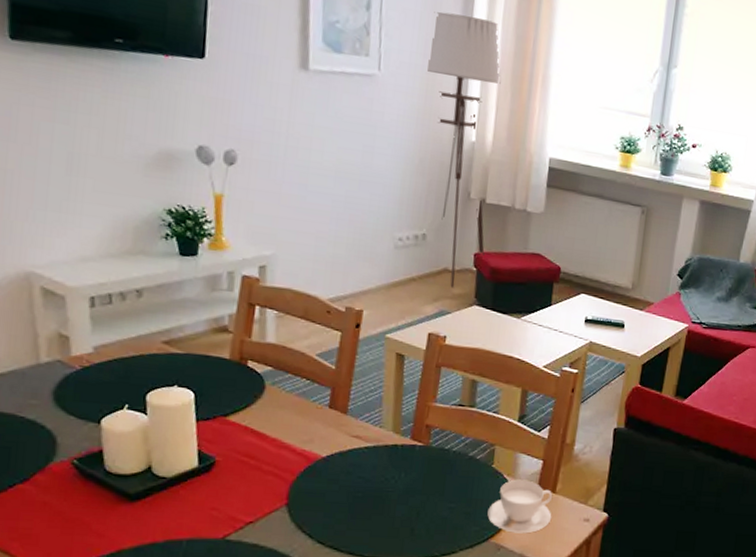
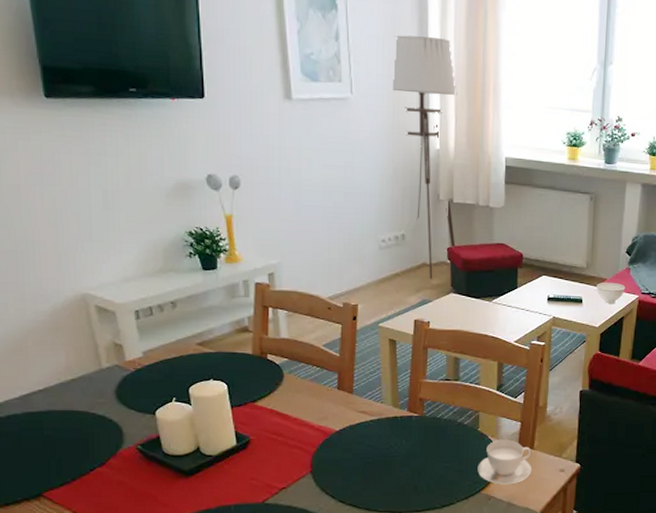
bowl: none [641,306,675,332] -> present [596,282,626,304]

